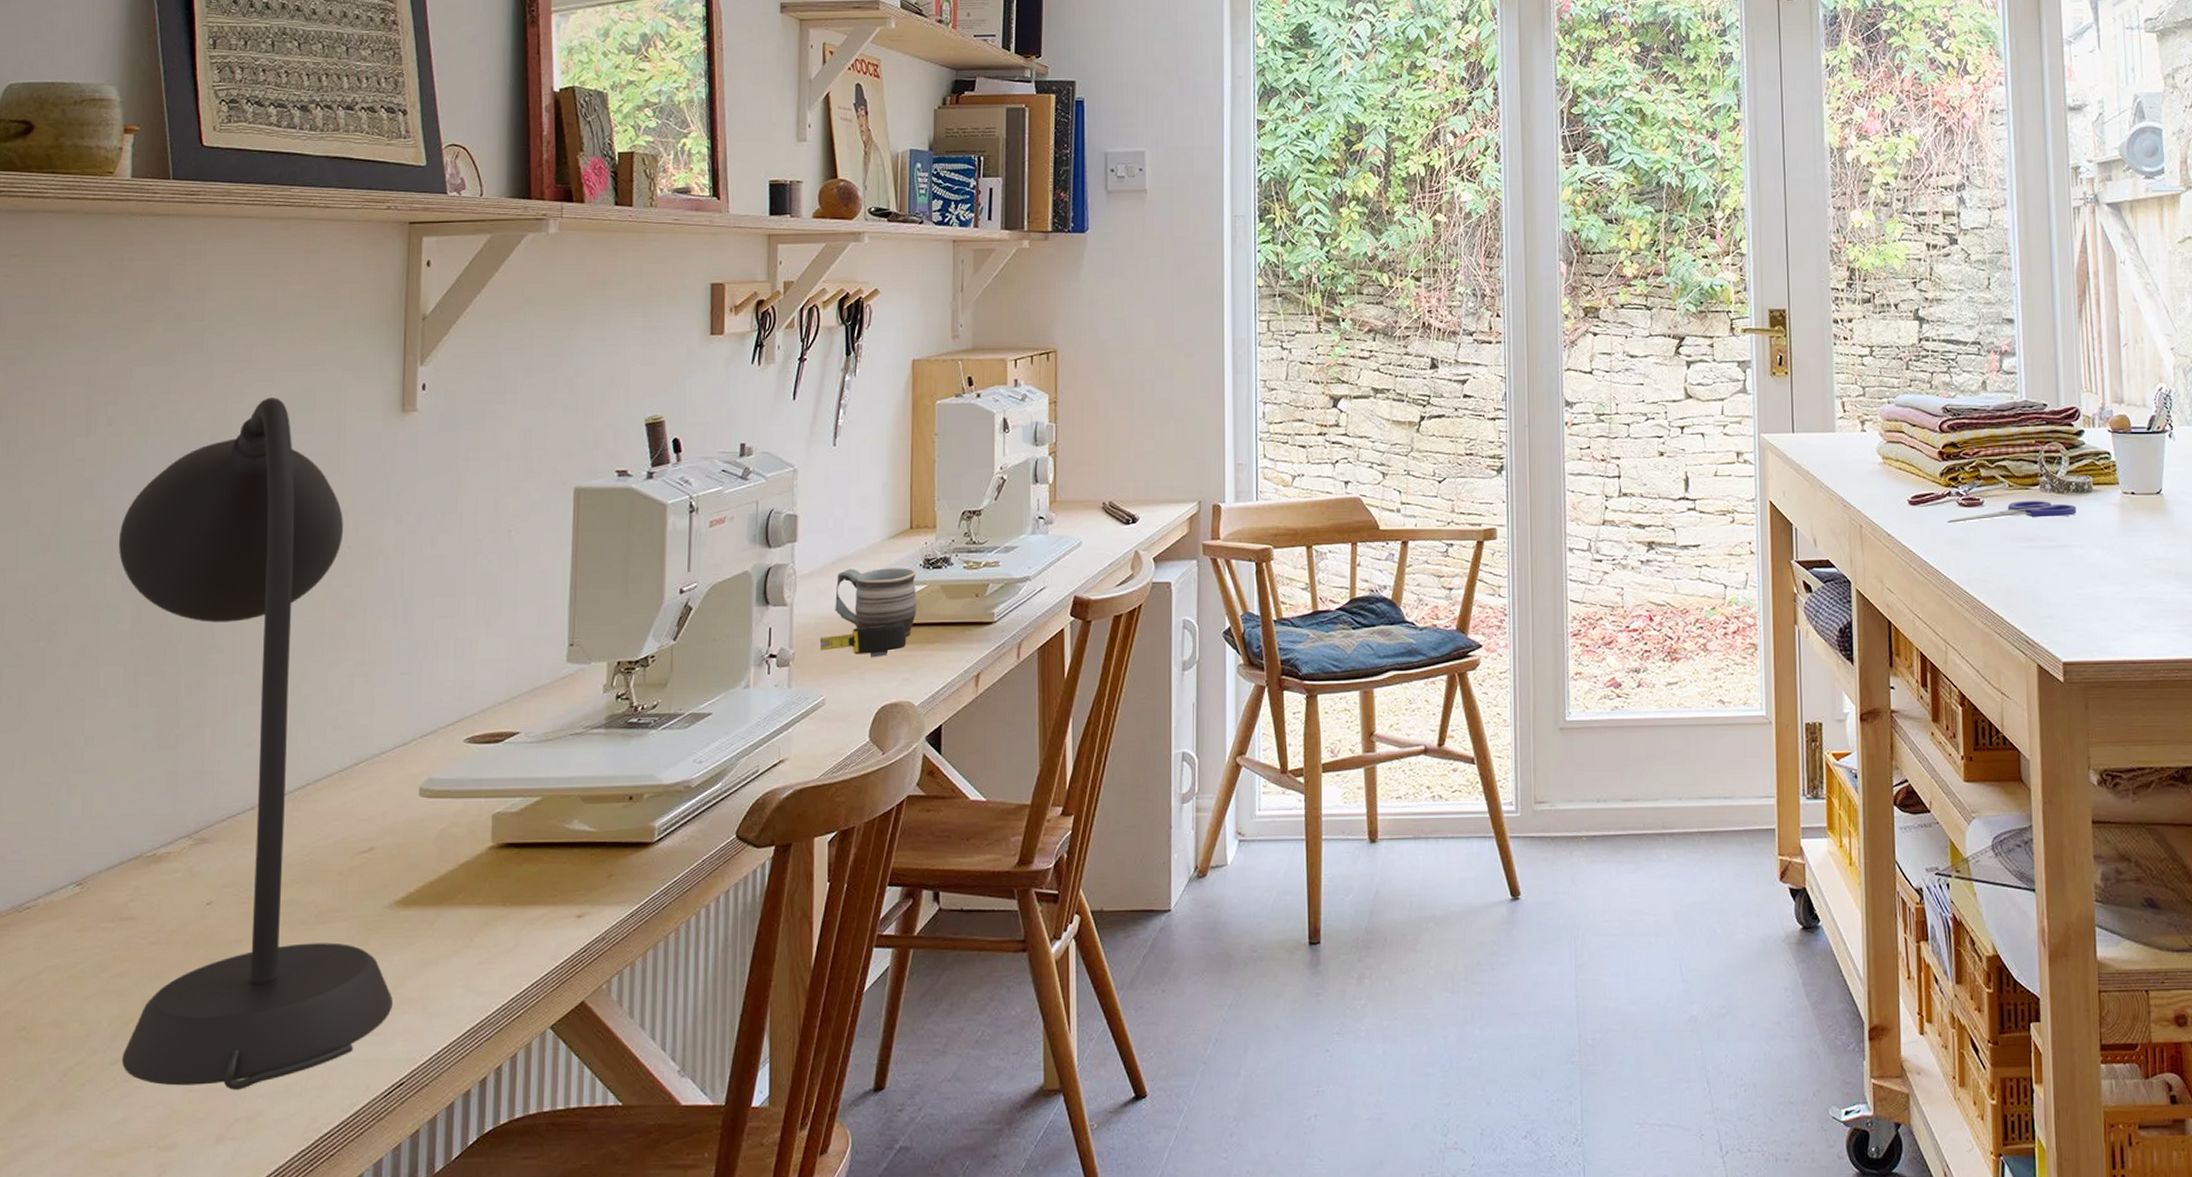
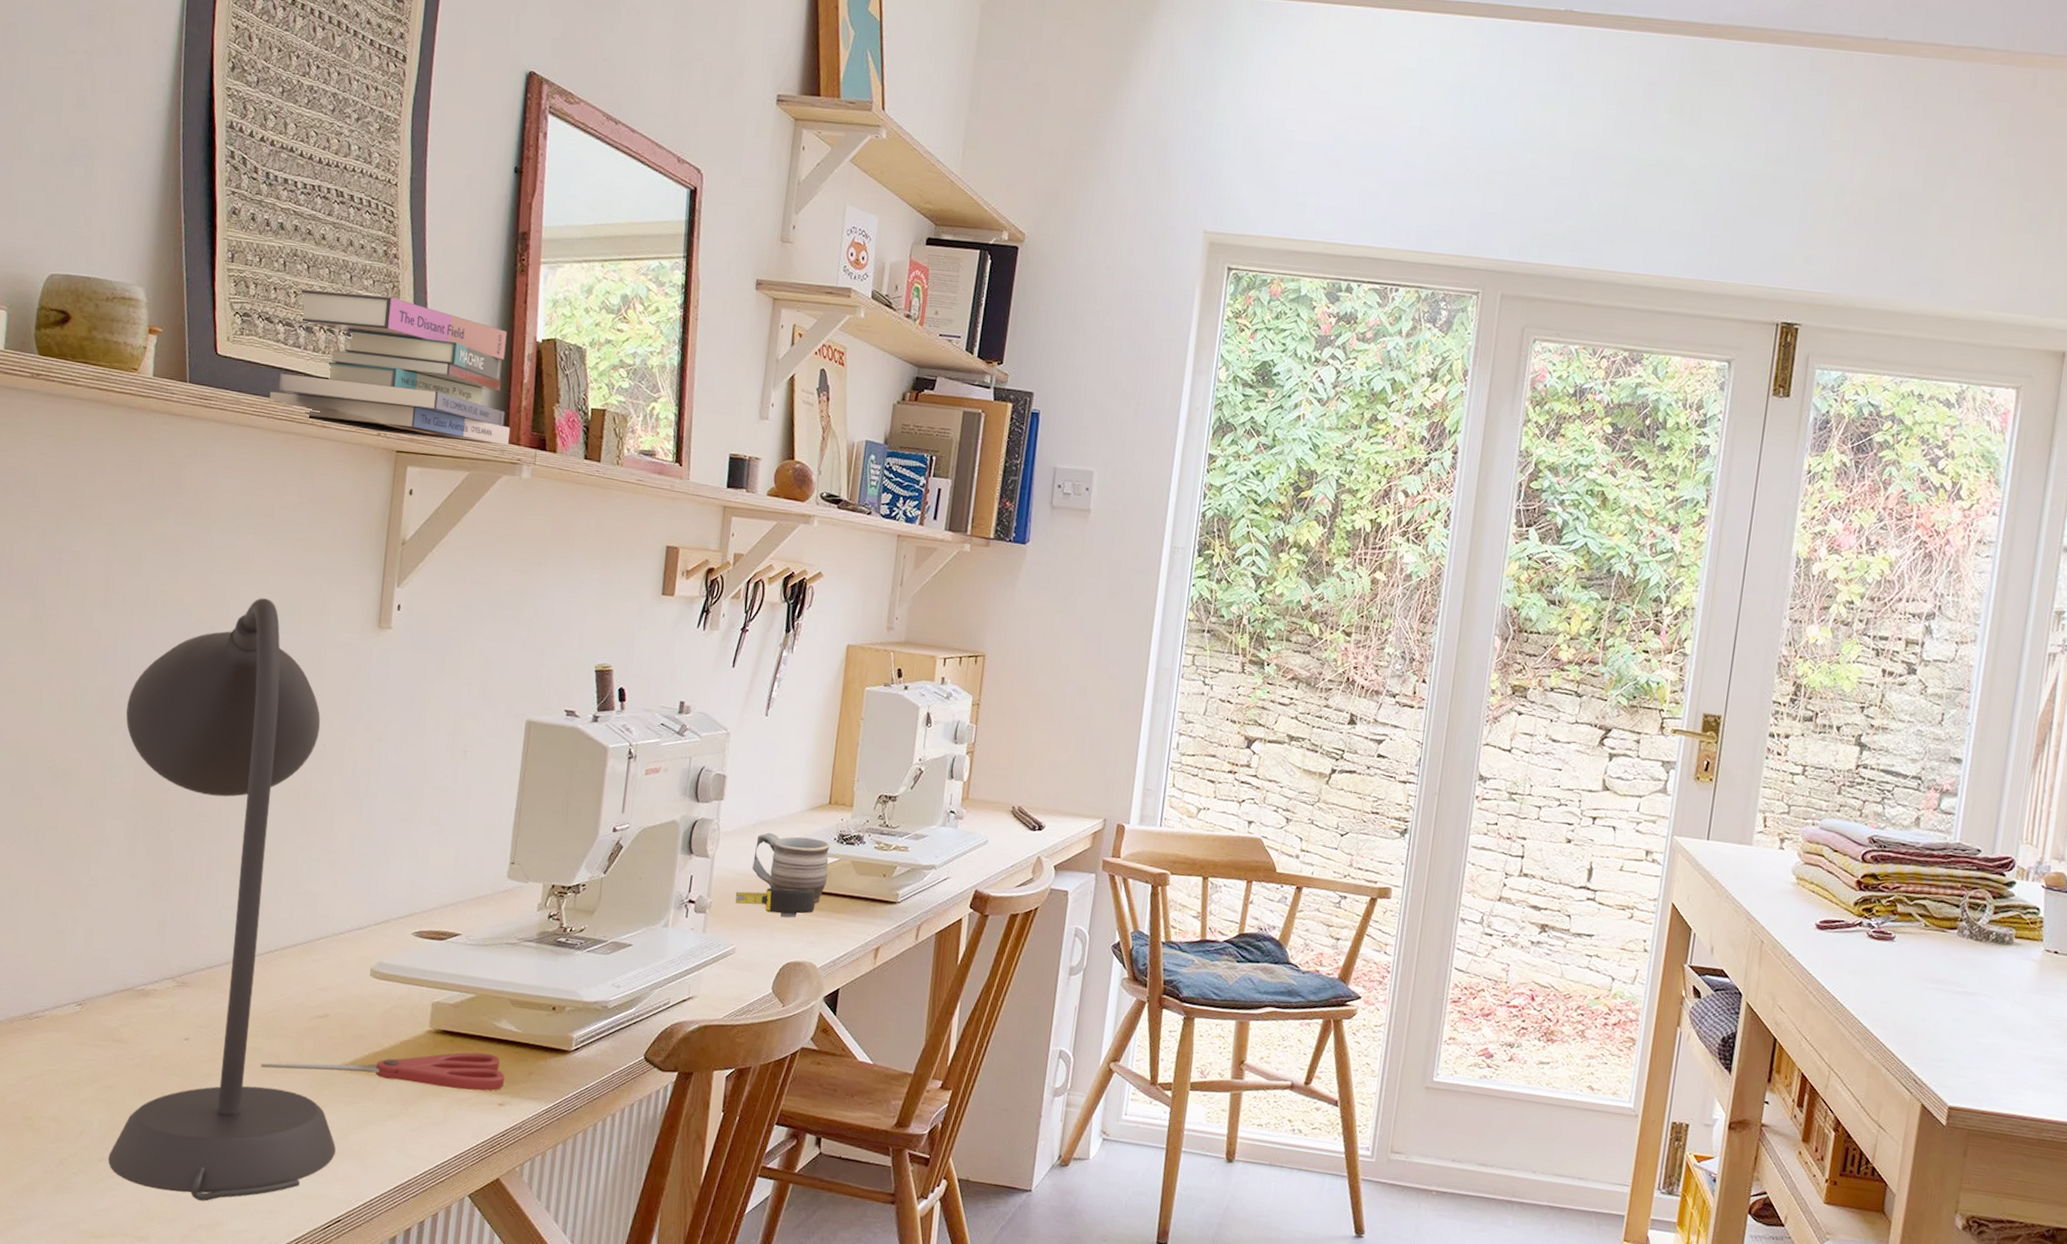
books: none [264,65,533,205] -> present [269,288,511,446]
scissors: none [298,861,582,922] -> present [260,1052,505,1091]
scissors: present [1947,500,2077,523] -> none [1852,942,1993,965]

